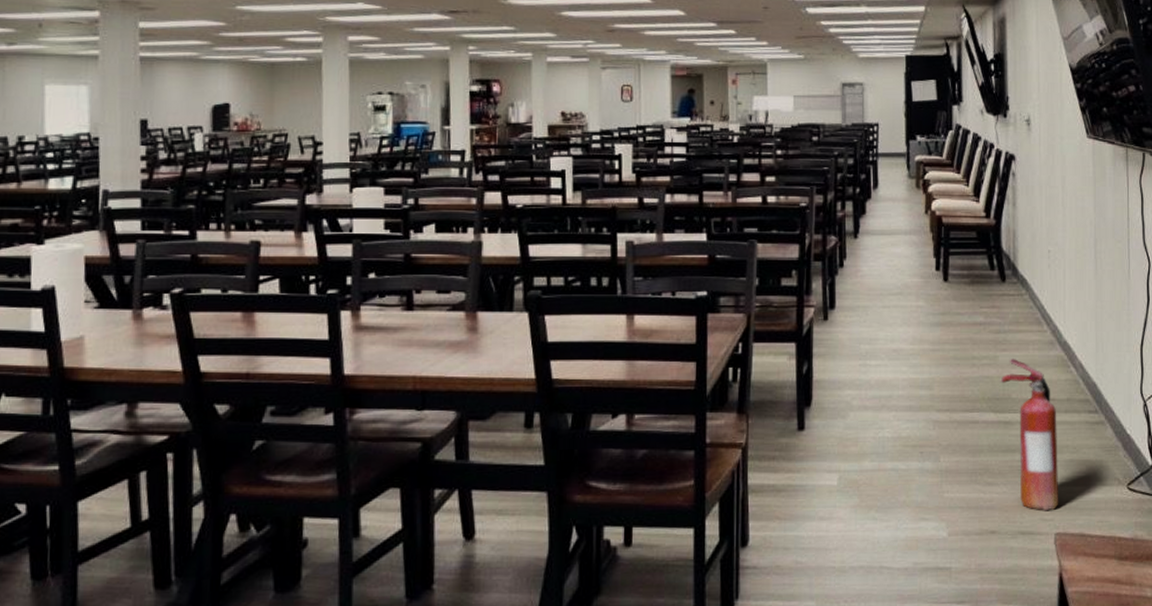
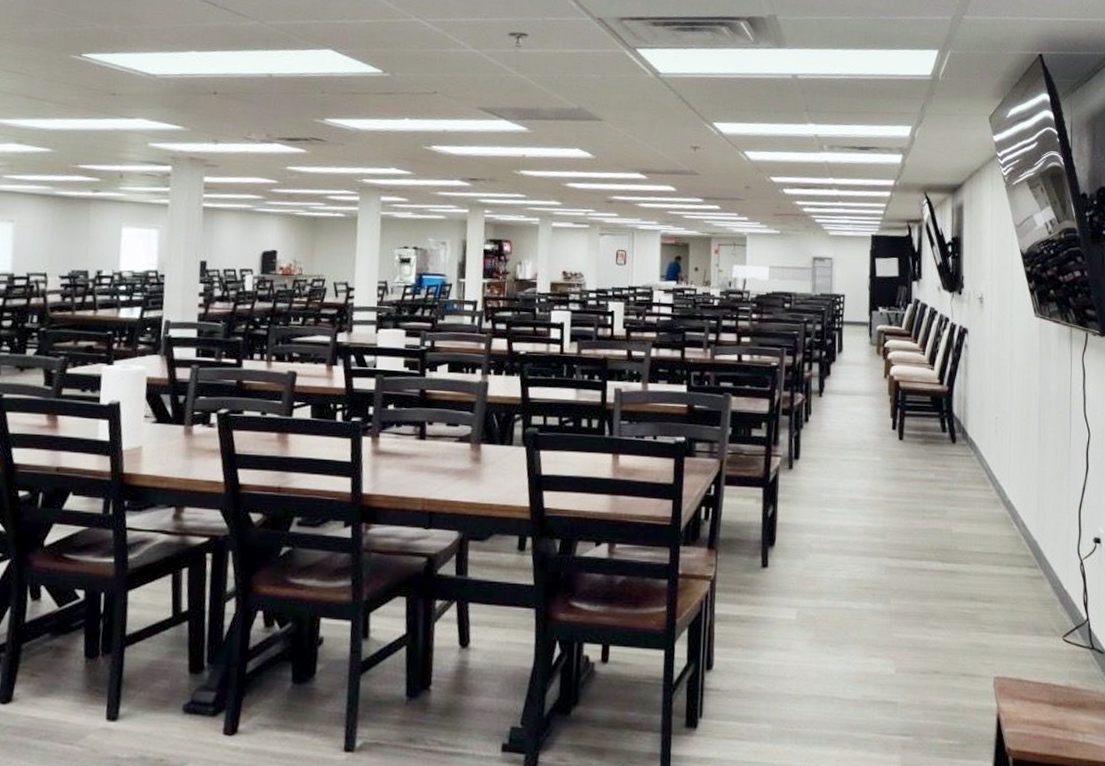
fire extinguisher: present [999,358,1058,511] -> none [947,513,999,656]

